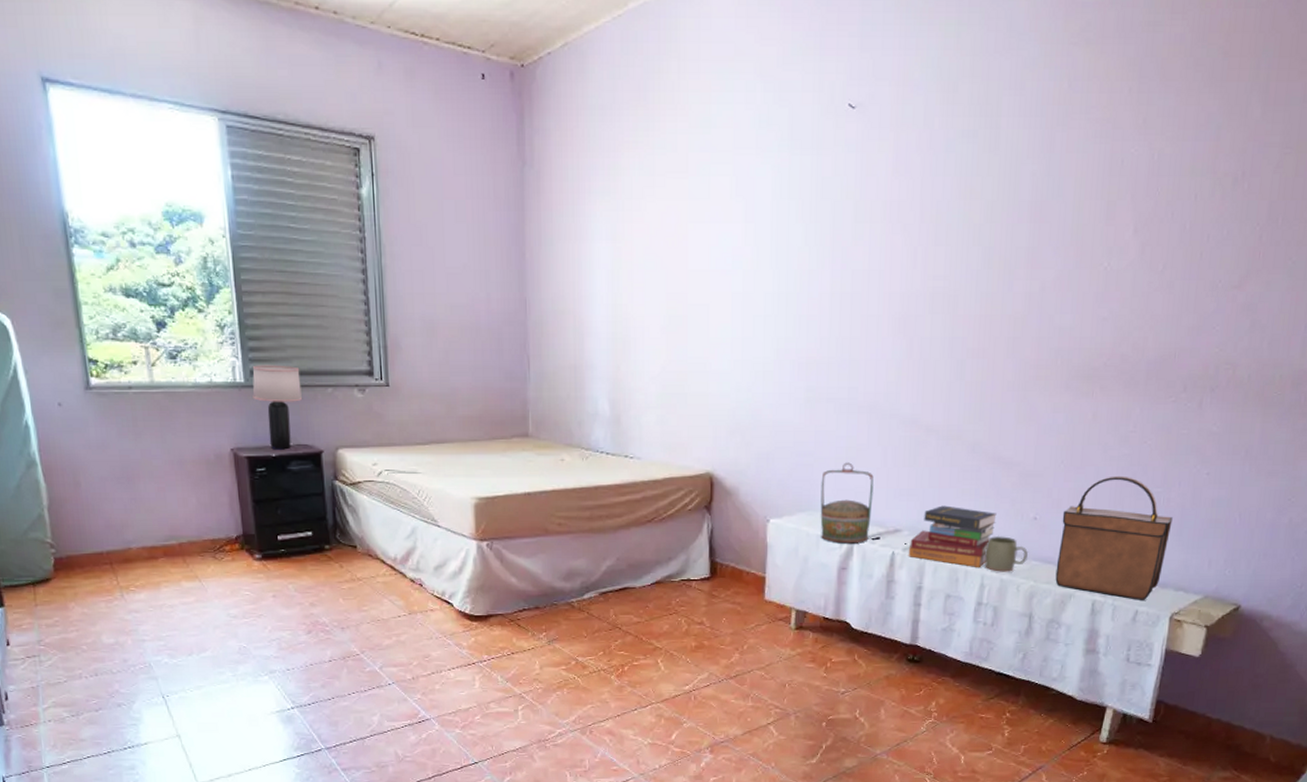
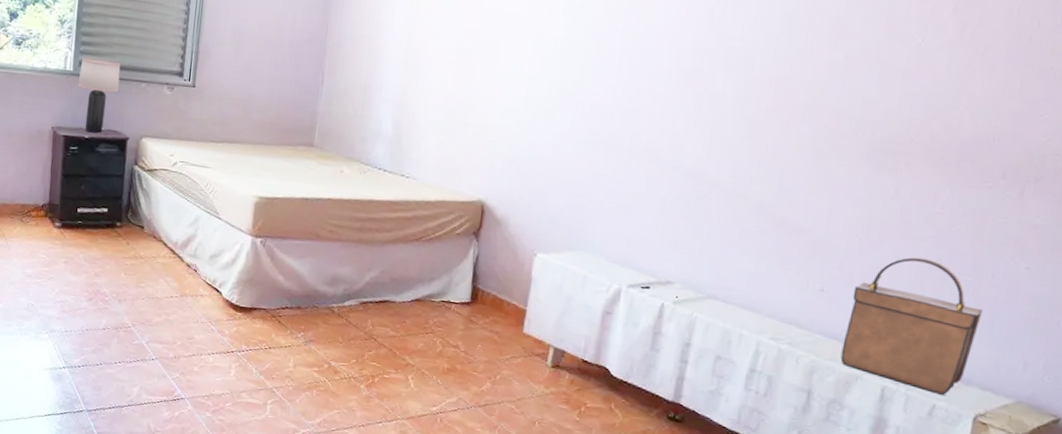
decorative basket: present [820,462,874,544] -> none [588,207,649,289]
books: present [908,505,997,567] -> none [678,263,779,332]
mug: present [984,535,1029,572] -> none [761,302,813,342]

